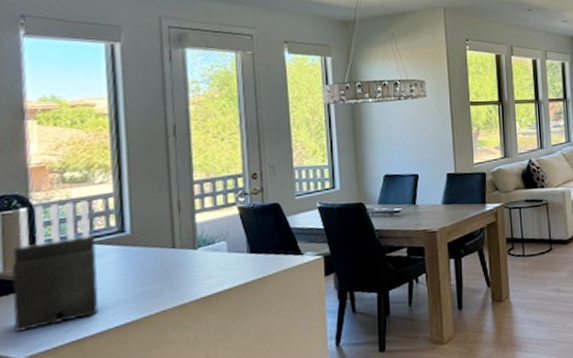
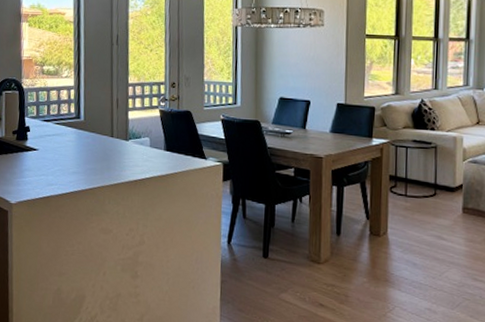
knife block: present [11,200,99,332] -> none [9,89,62,183]

